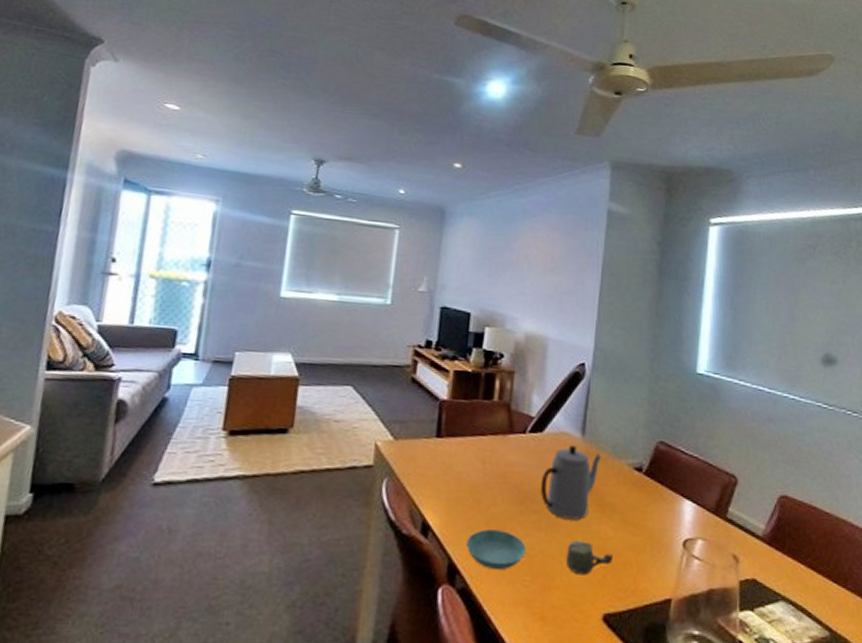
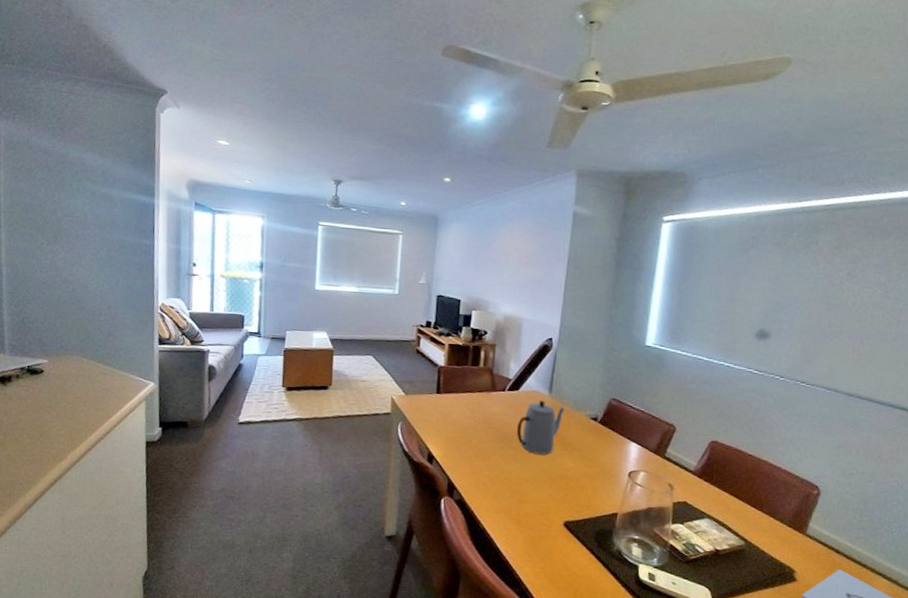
saucer: present [466,528,526,571] -> none [461,459,506,488]
cup: present [566,540,613,575] -> none [536,469,572,494]

